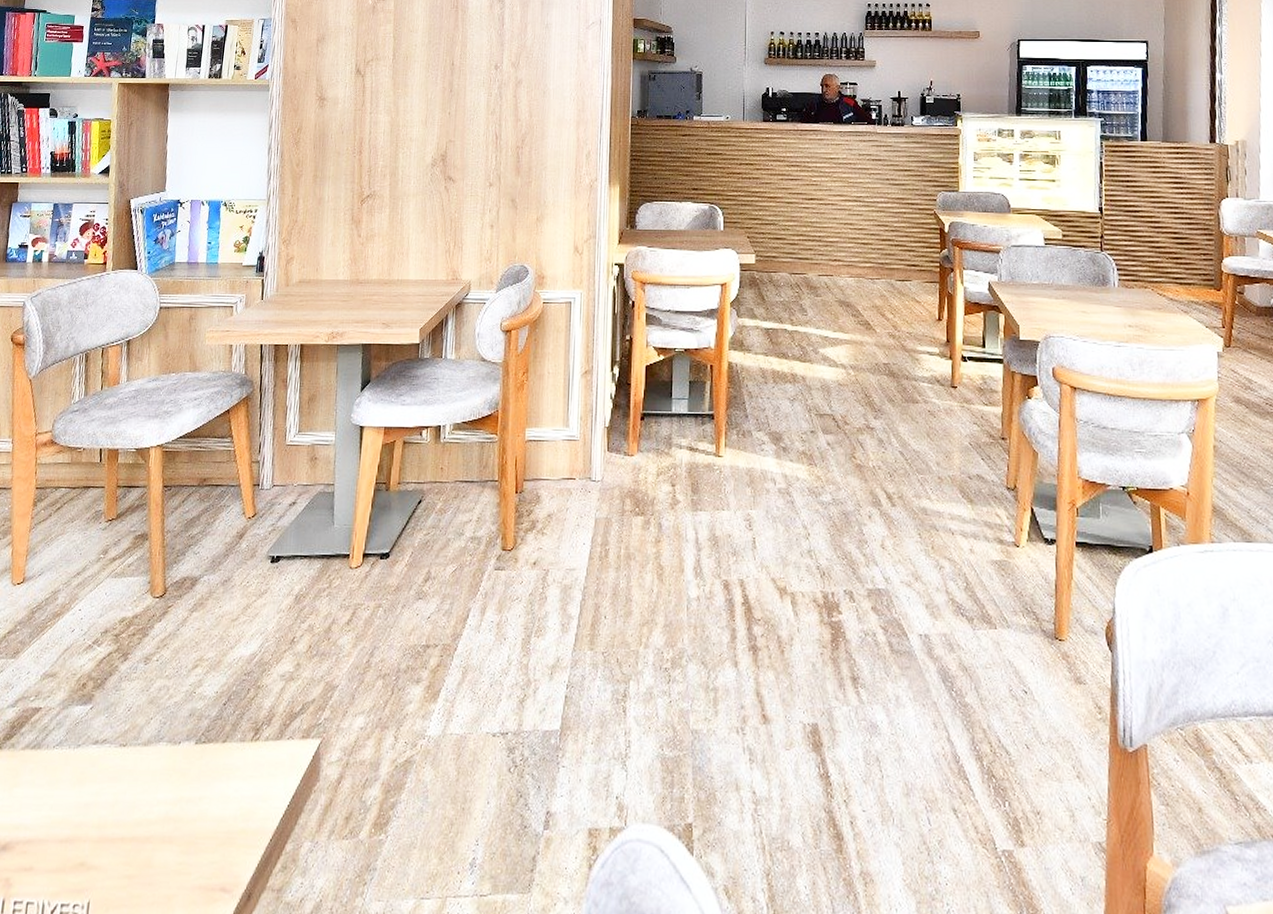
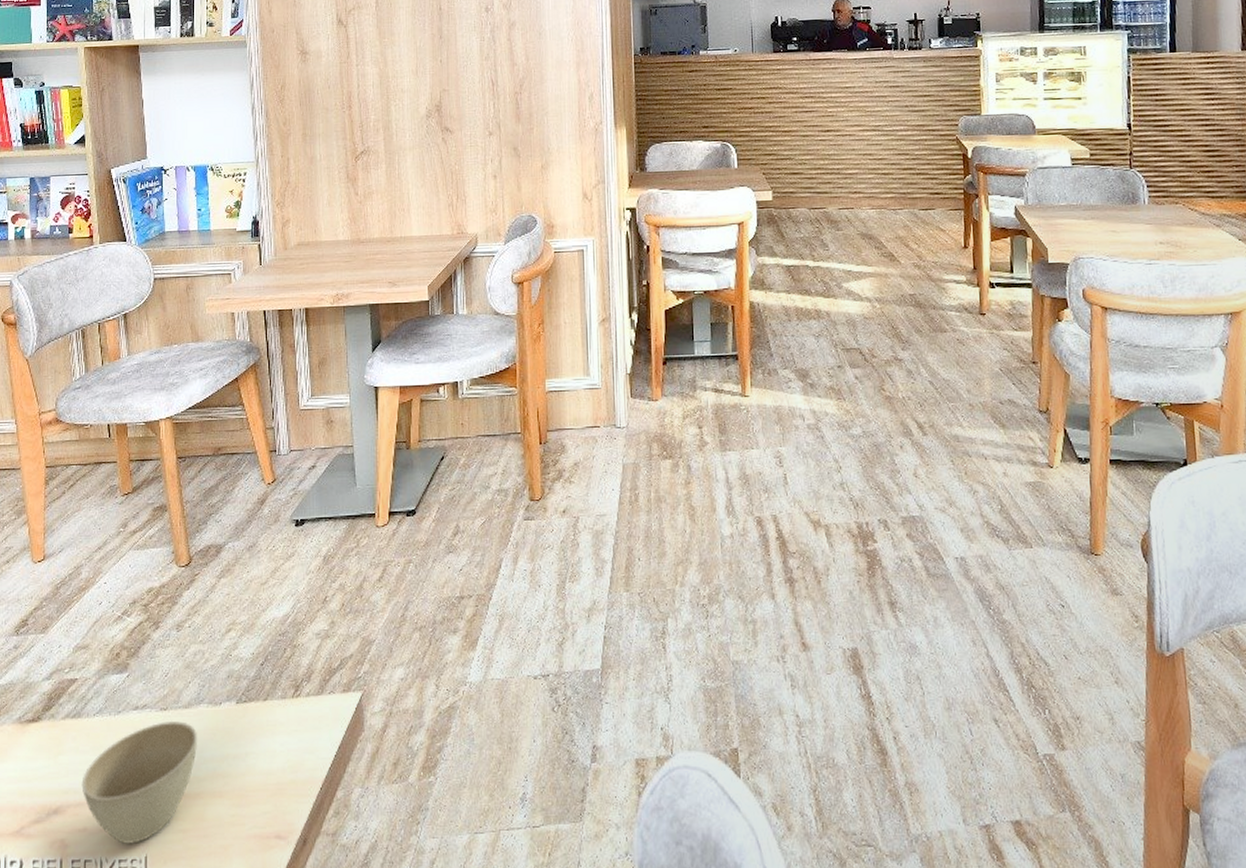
cup: none [33,757,153,888] -> present [81,720,198,844]

